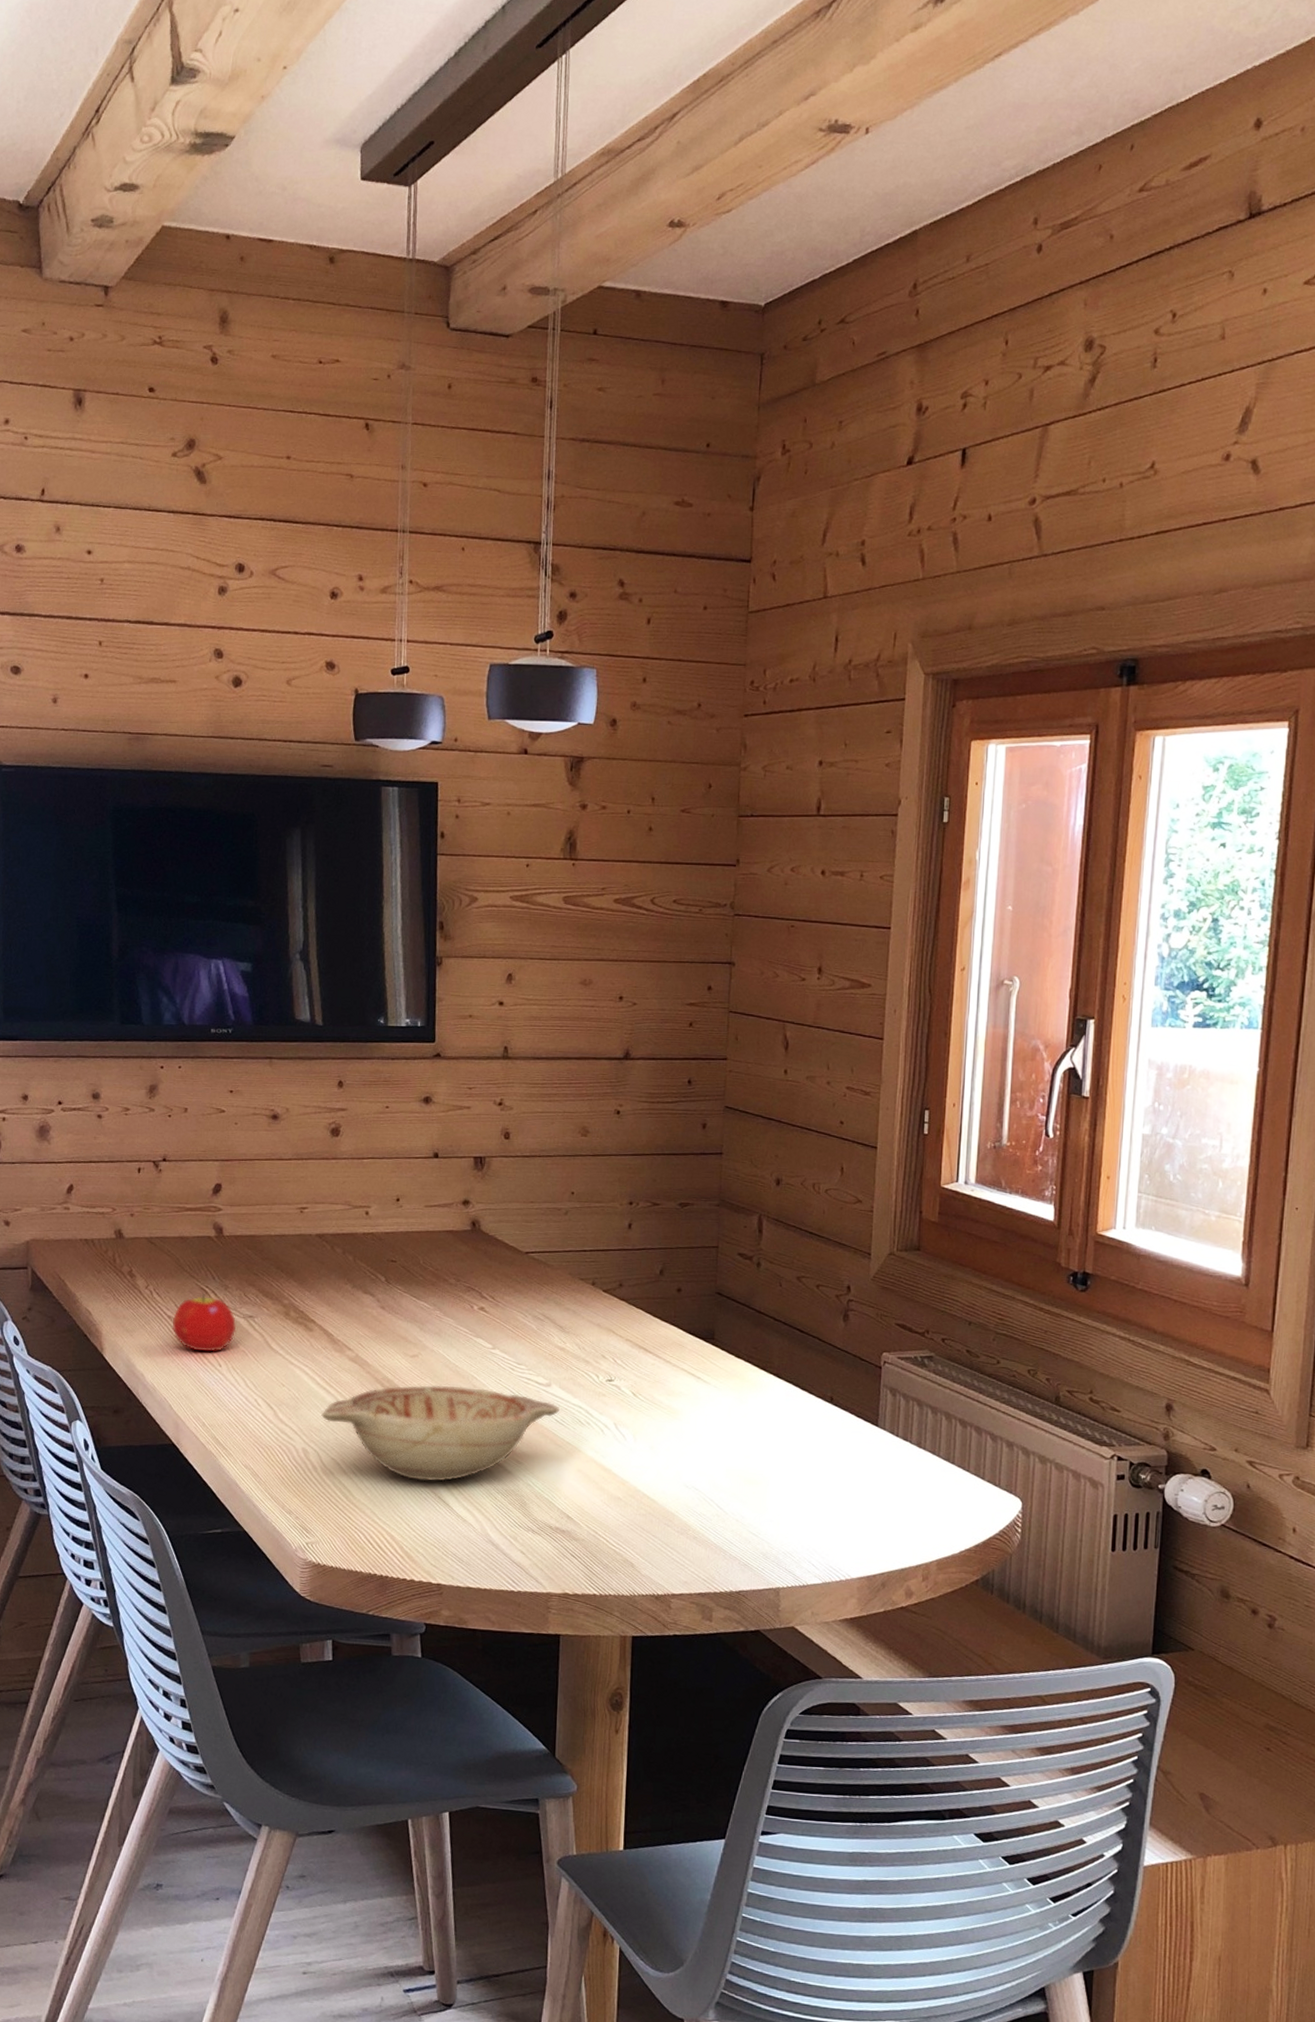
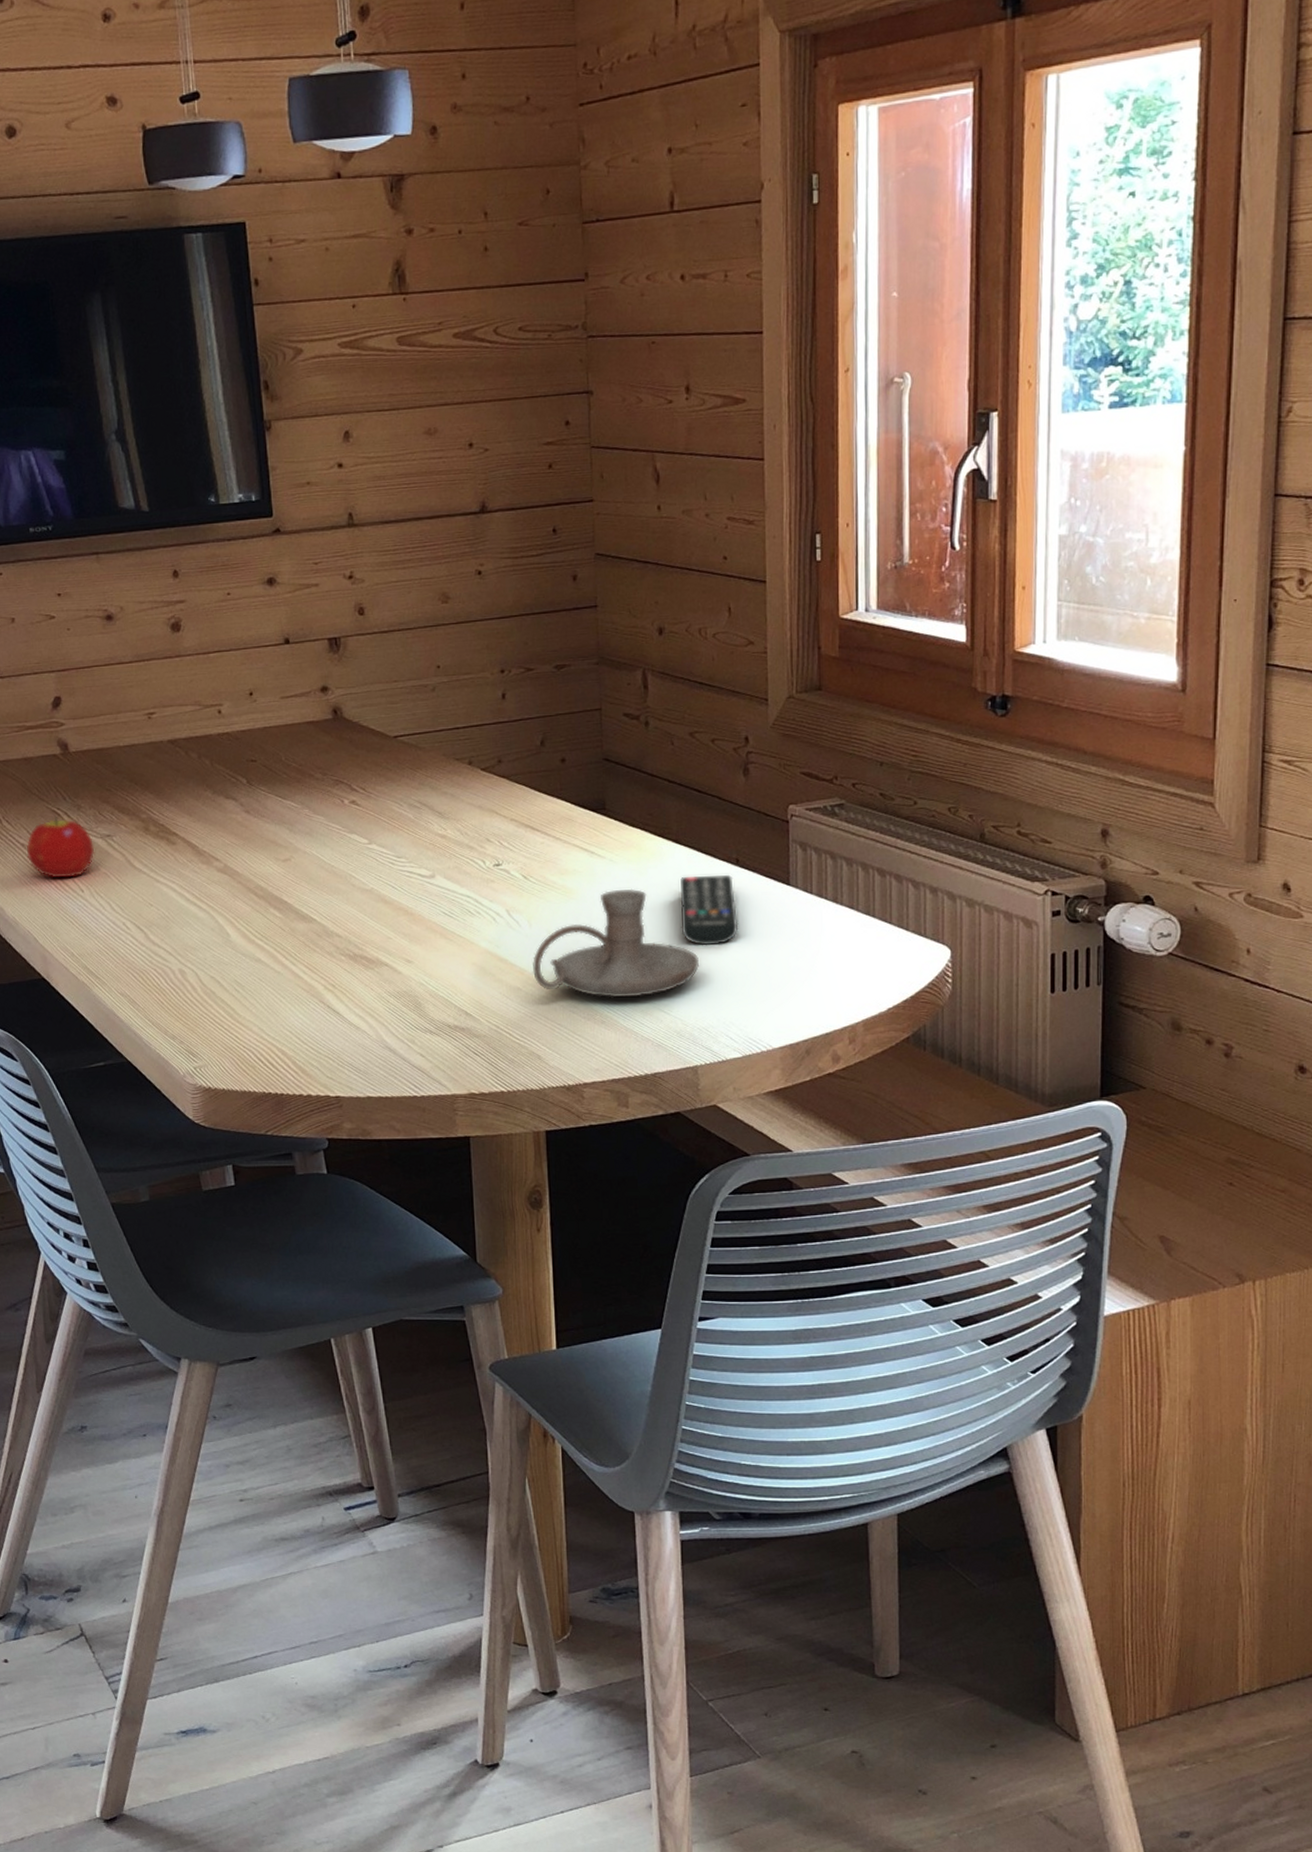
decorative bowl: present [321,1385,561,1482] -> none [195,887,448,991]
candle holder: none [633,1414,790,1518] -> present [532,888,700,998]
remote control: none [775,1408,828,1476] -> present [681,874,739,946]

